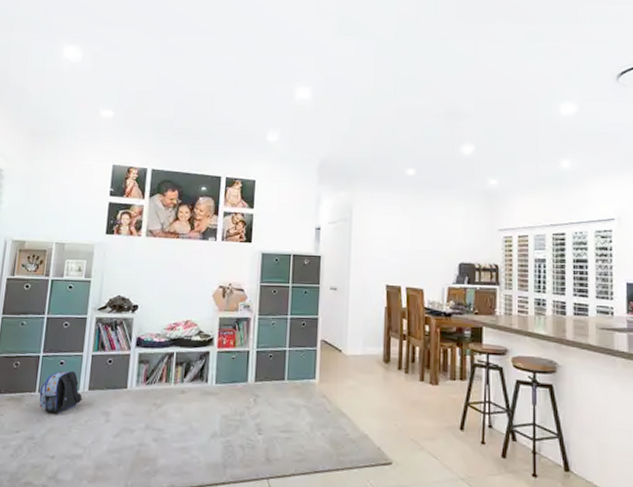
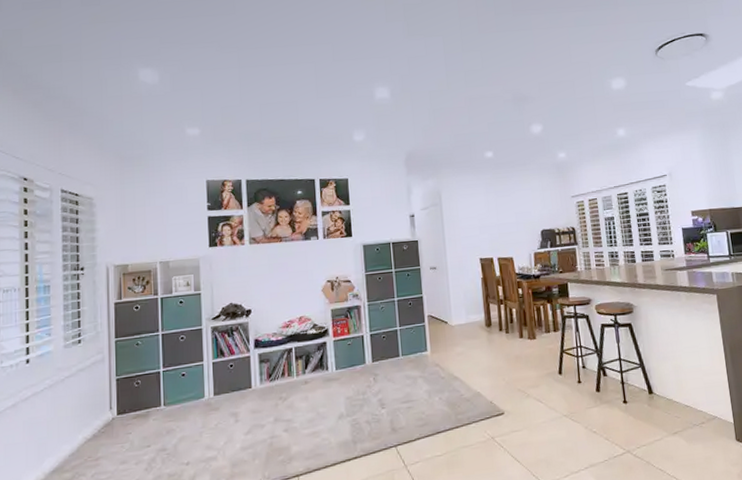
backpack: present [39,370,82,415] -> none [165,380,209,424]

